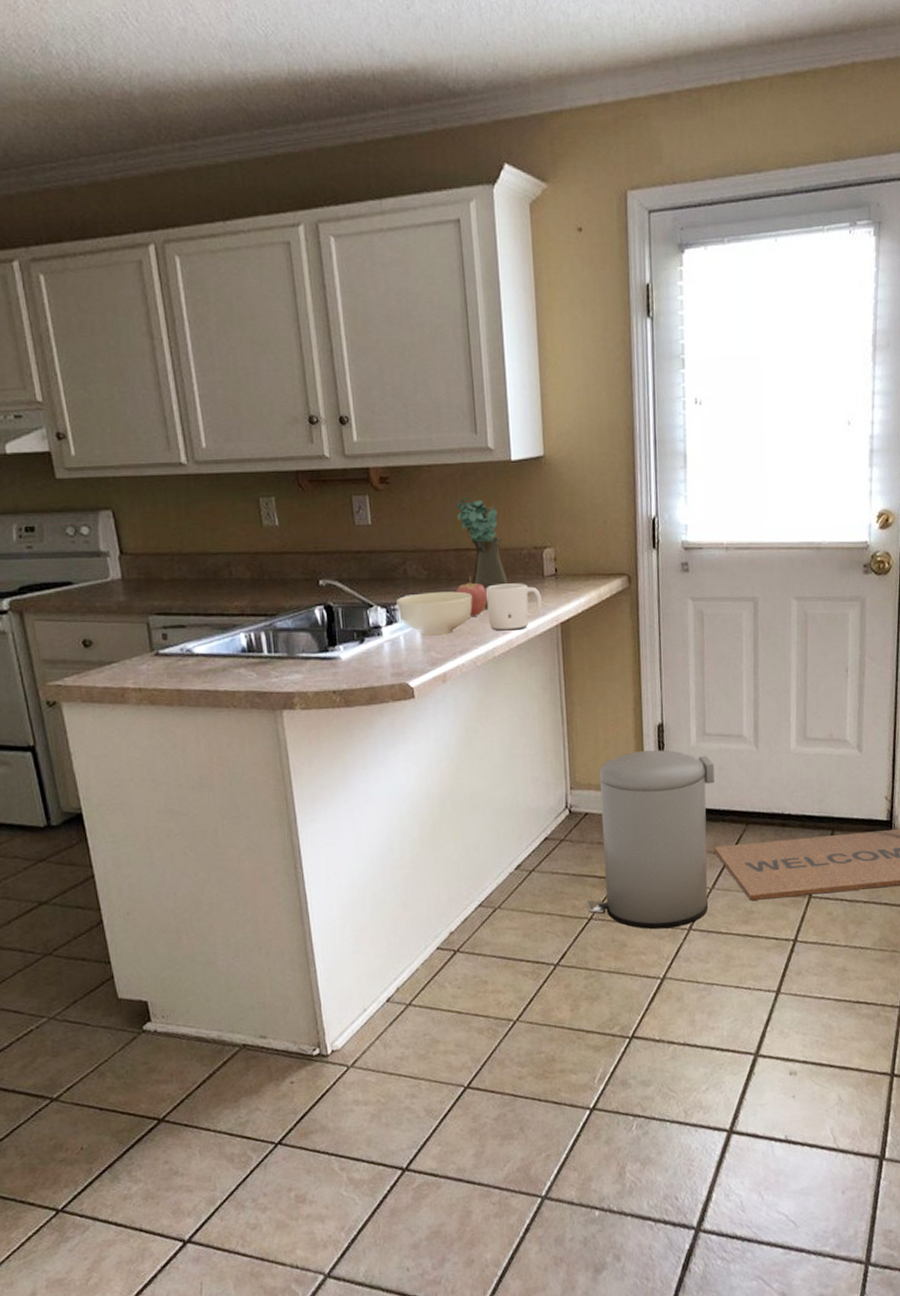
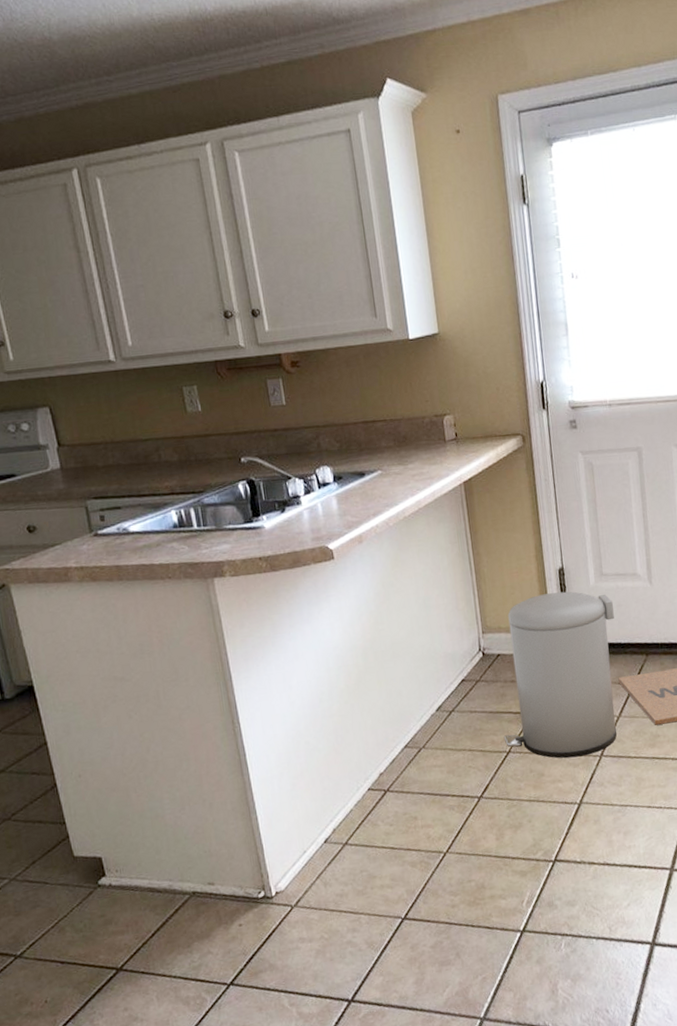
bowl: present [395,591,473,637] -> none [311,459,382,503]
fruit: present [455,576,487,616] -> none [366,445,395,482]
vase: present [457,494,509,609] -> none [362,372,414,474]
mug: present [485,583,543,631] -> none [392,448,446,493]

